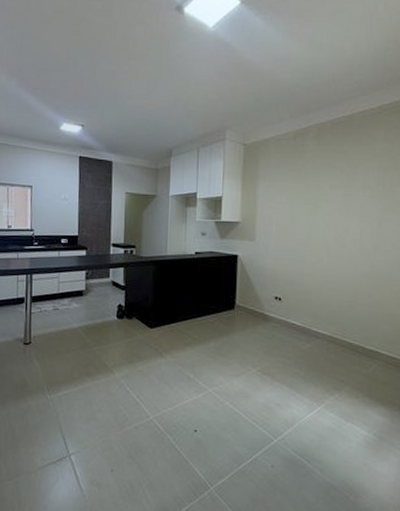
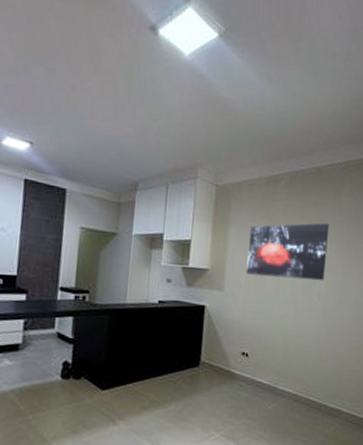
wall art: none [276,170,363,228] -> present [246,222,330,281]

